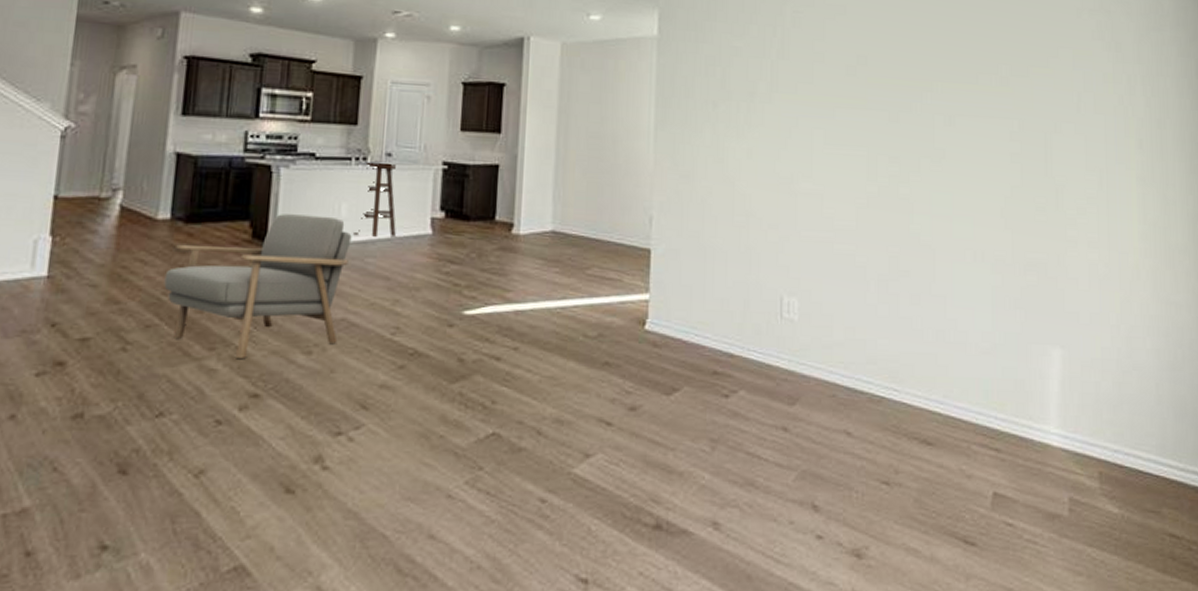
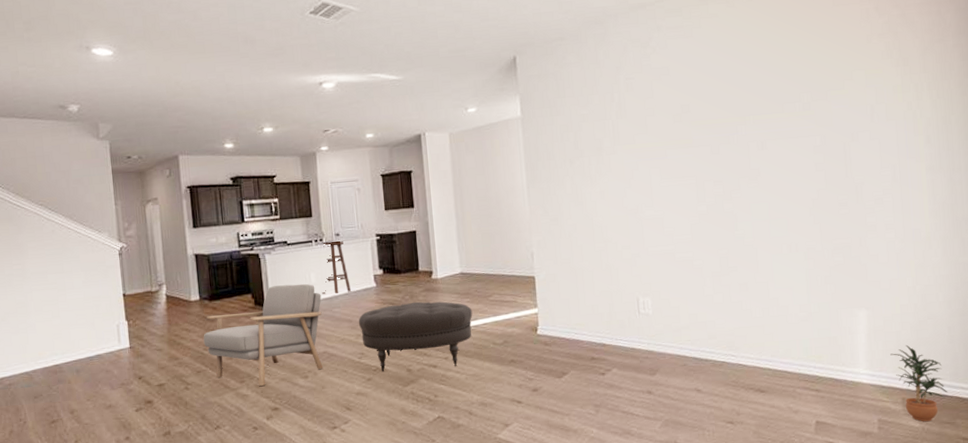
ottoman: none [398,263,561,362] -> present [358,301,473,372]
potted plant: none [1087,400,1154,508] -> present [890,344,948,422]

